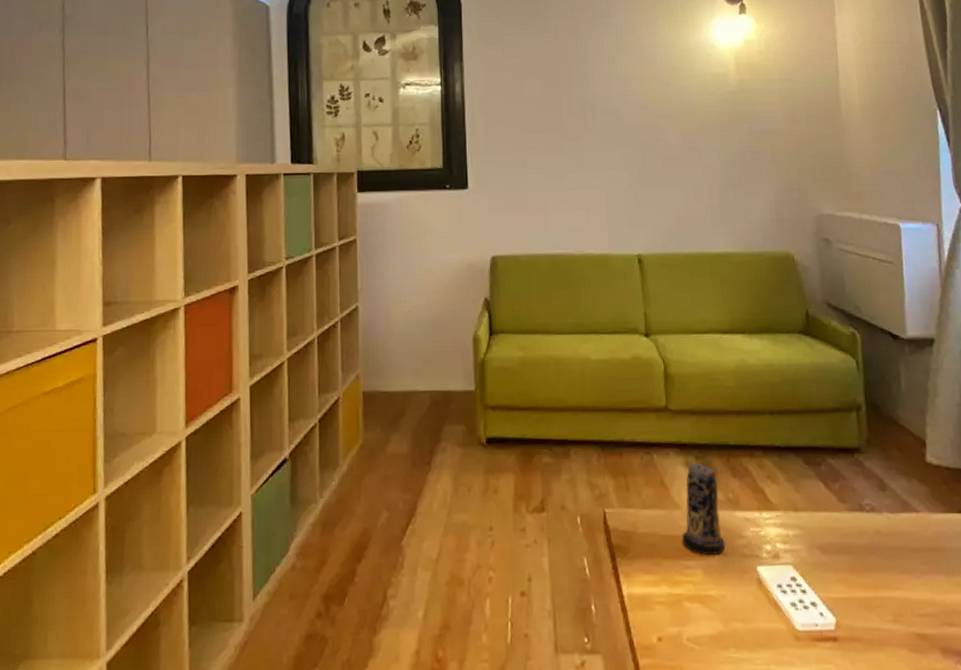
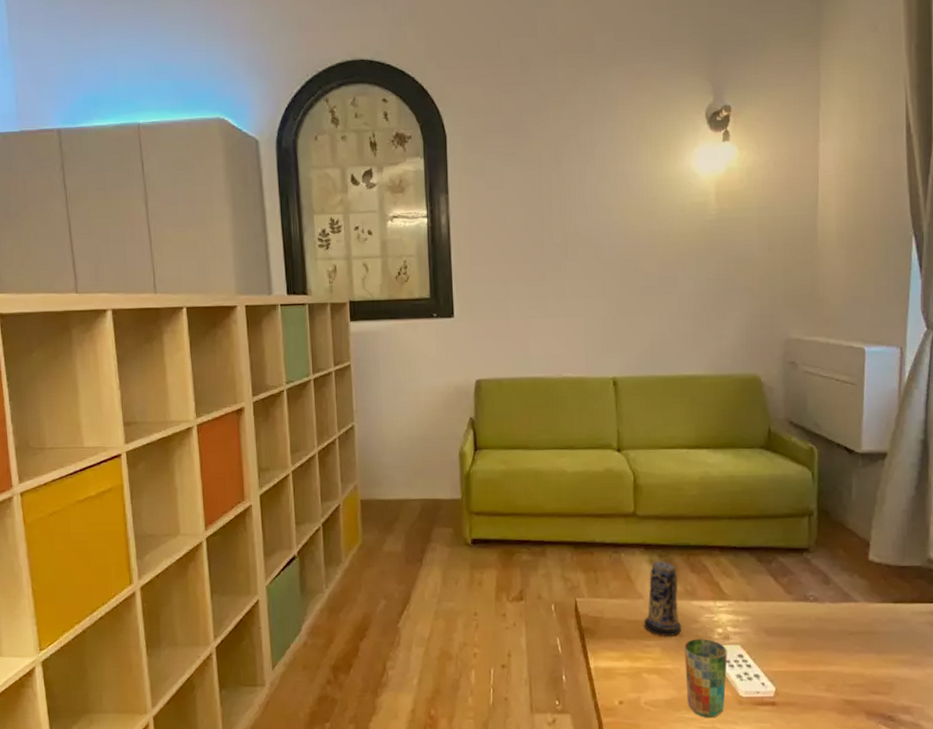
cup: none [729,558,780,659] -> present [685,639,727,718]

